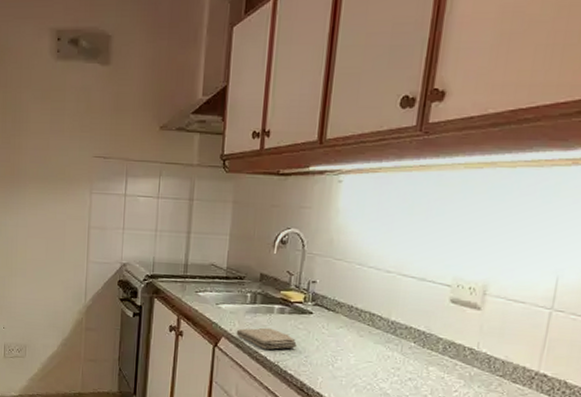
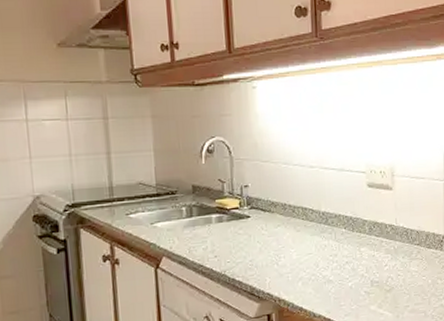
washcloth: present [236,327,297,350] -> none [177,238,240,262]

